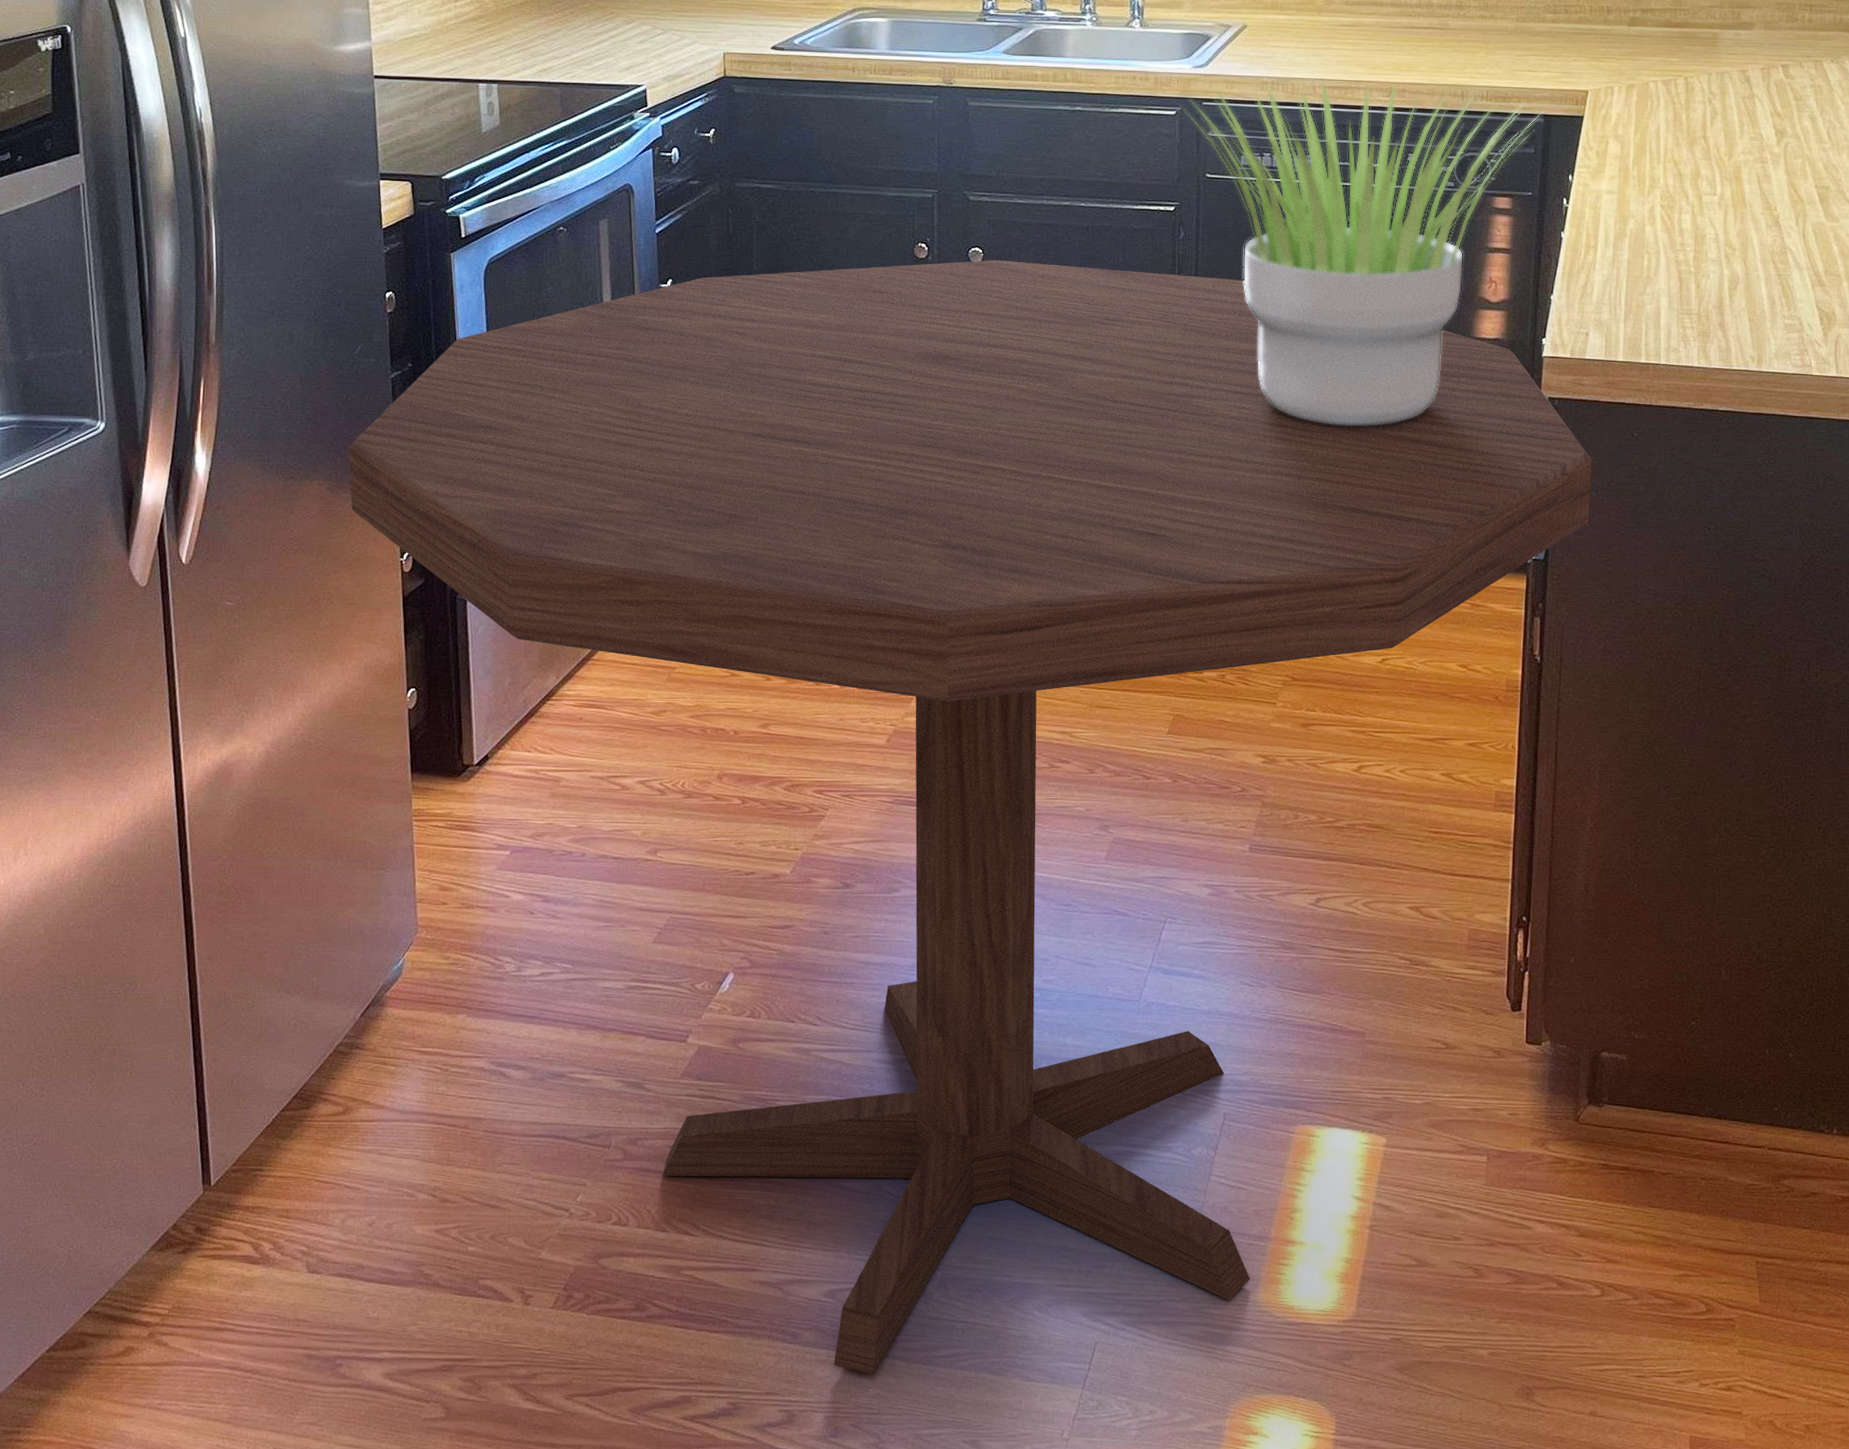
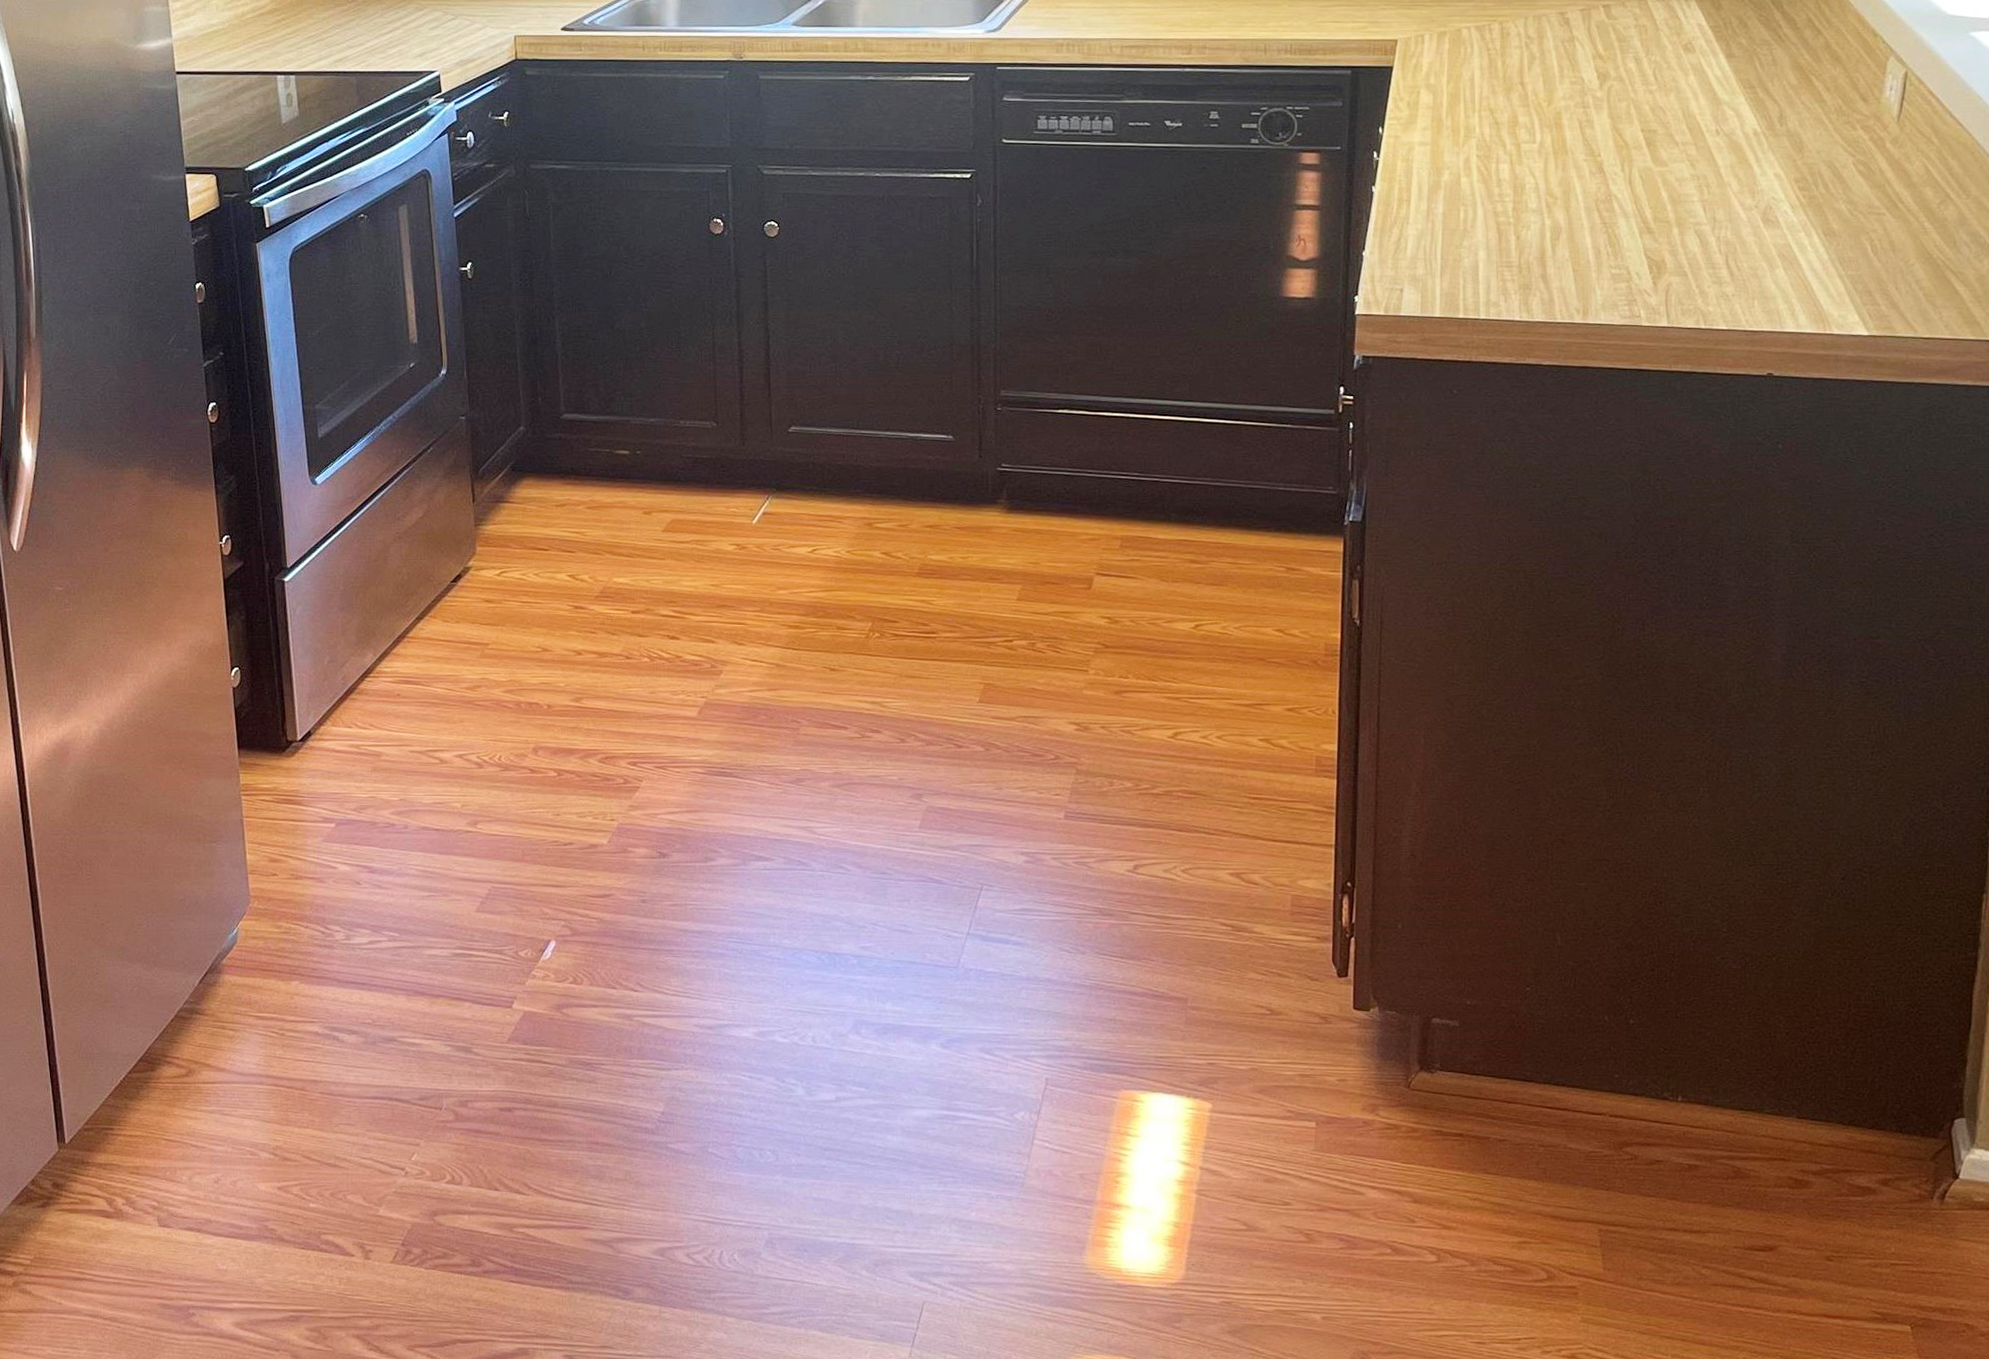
dining table: present [348,259,1593,1375] -> none [165,233,1410,1330]
potted plant: present [1179,80,1544,426] -> none [973,39,1352,390]

